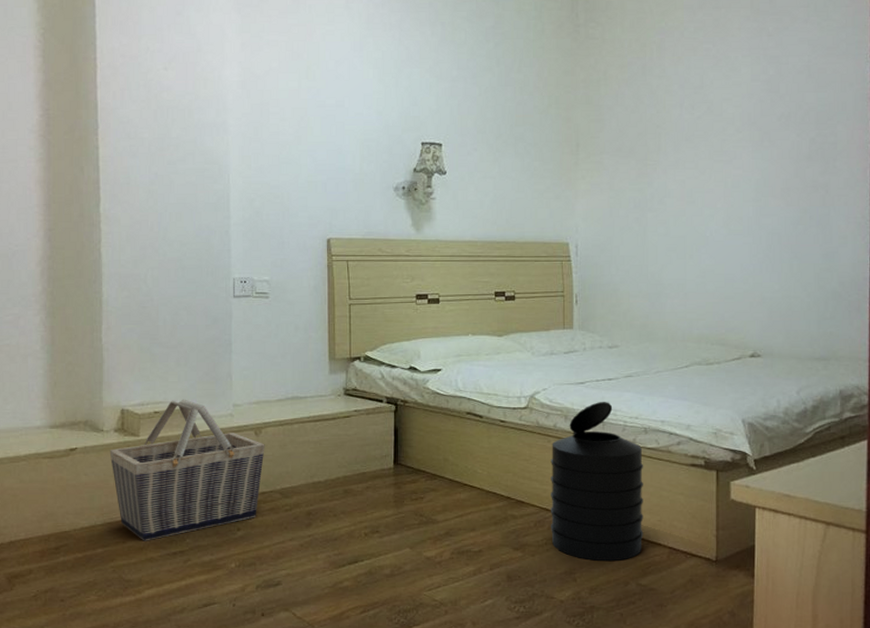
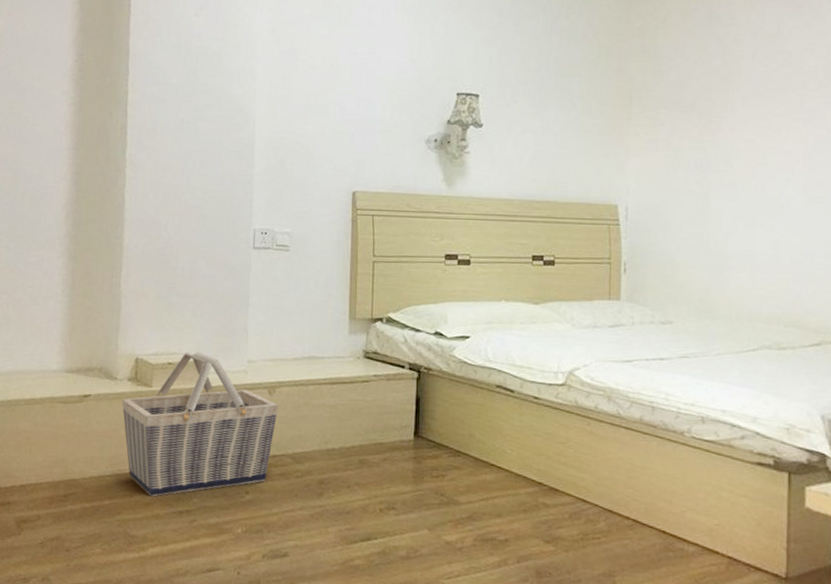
trash can: present [550,401,644,562] -> none [587,383,700,567]

